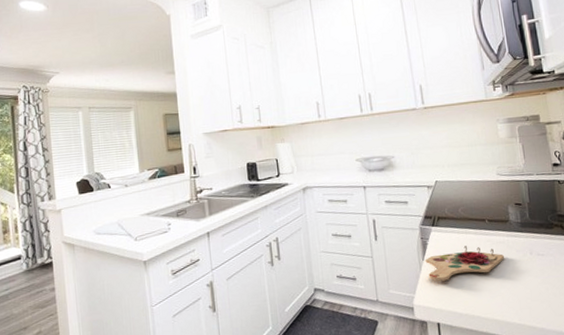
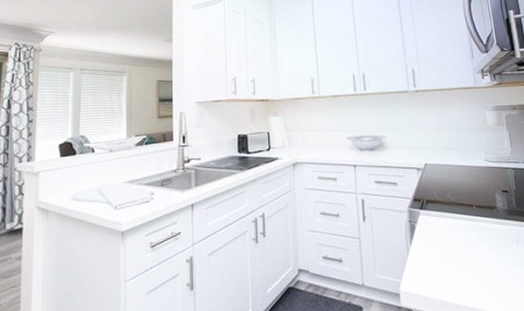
cutting board: present [425,246,505,281] -> none [412,231,492,267]

